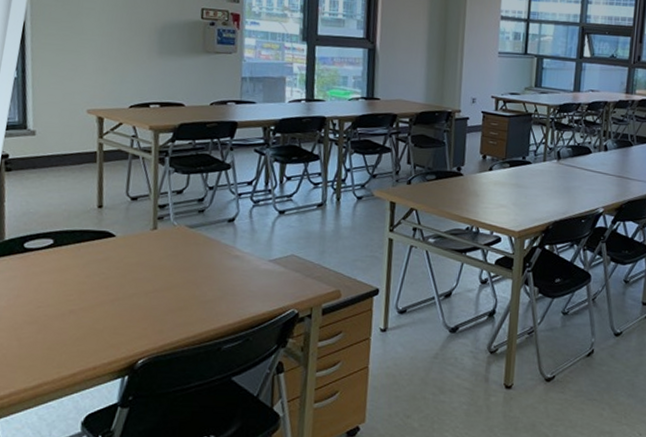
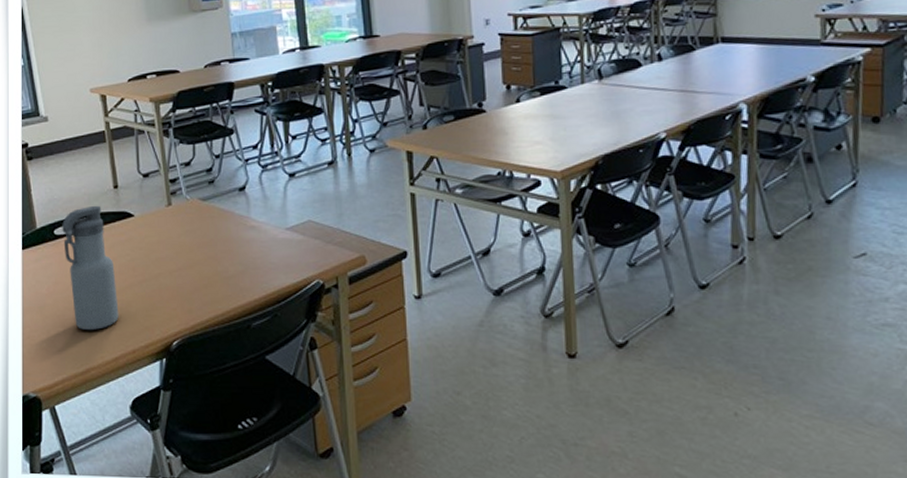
water bottle: none [32,222,87,345] -> present [62,205,119,330]

